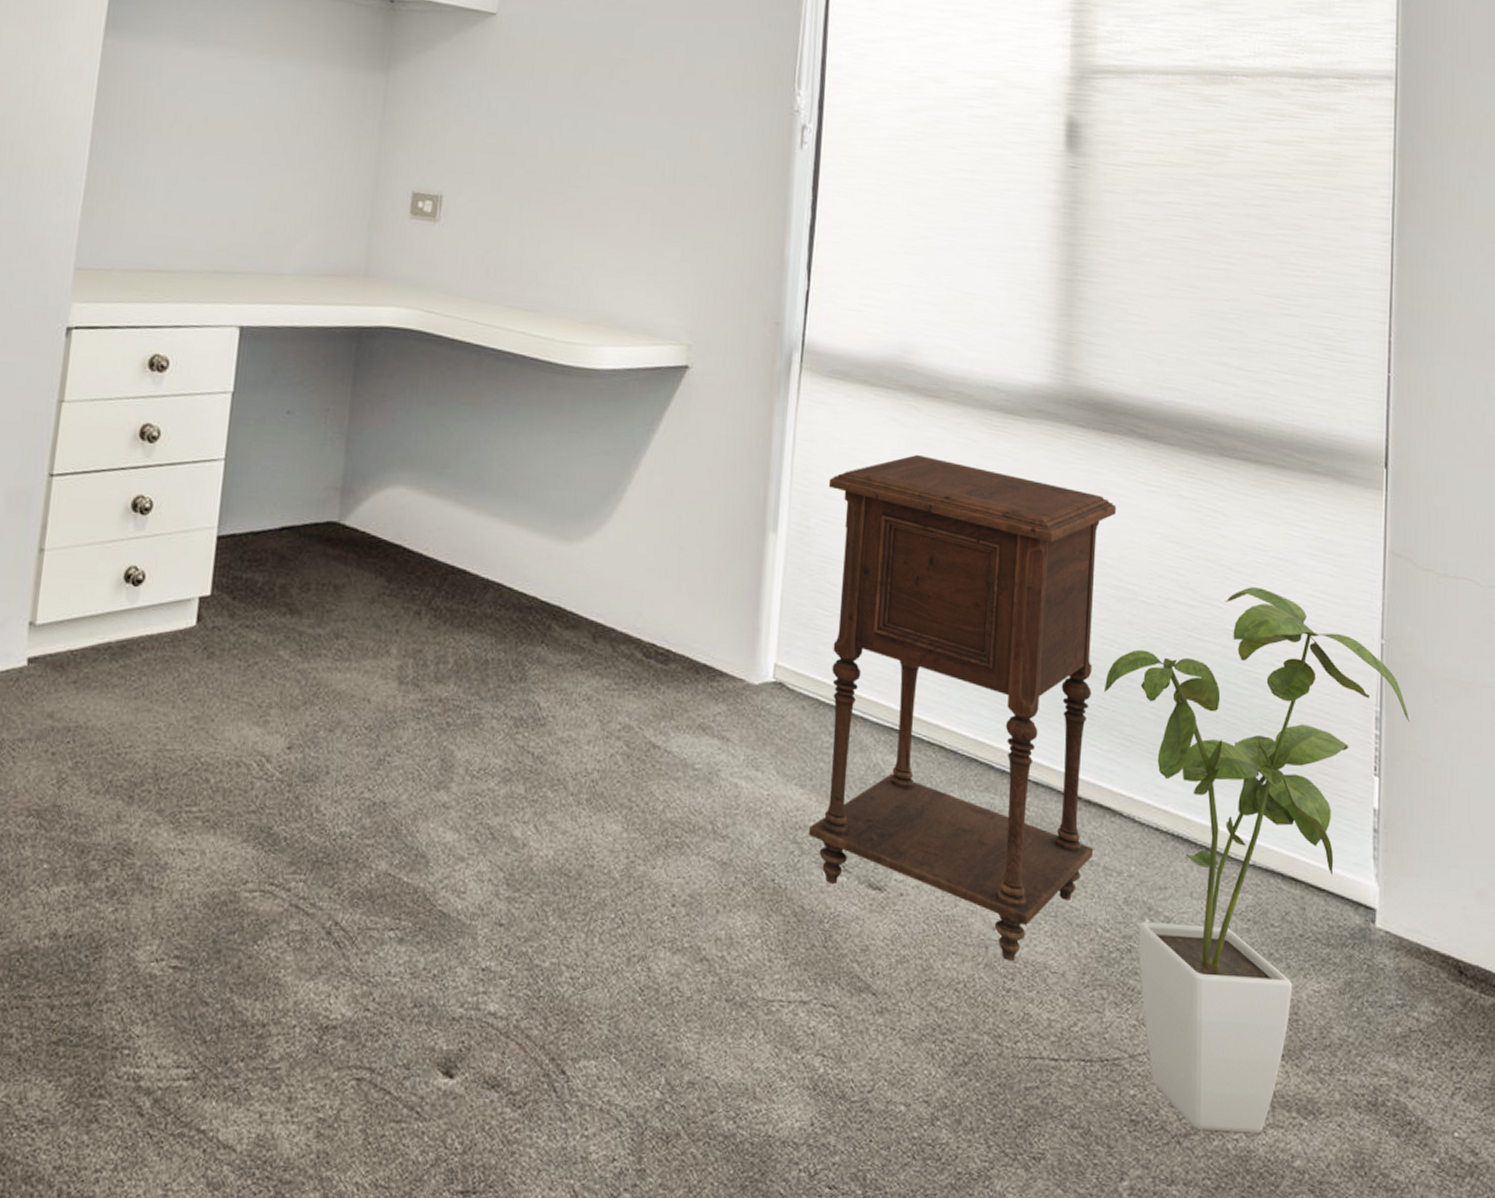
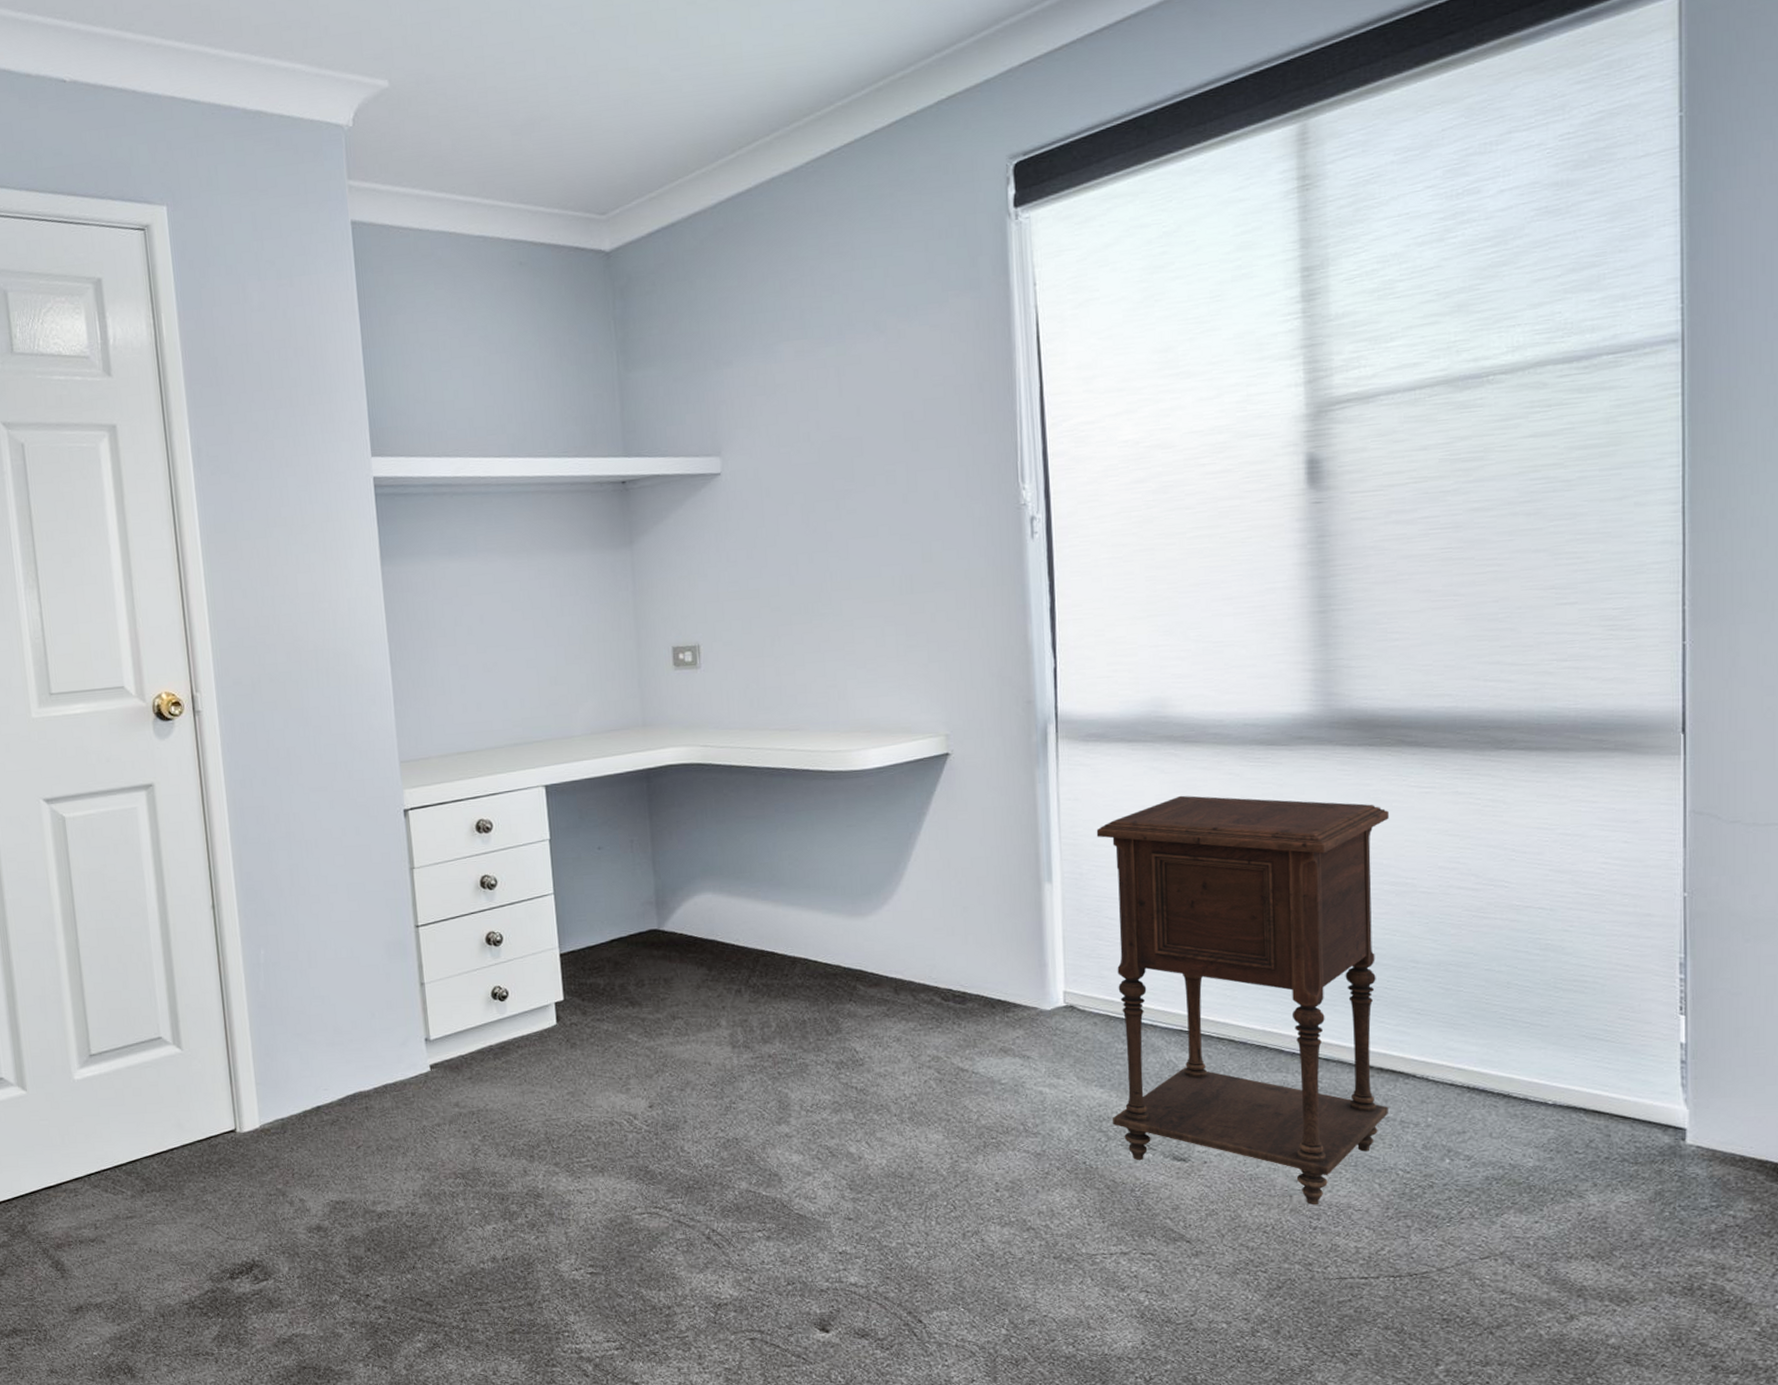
house plant: present [1103,587,1411,1134] -> none [1388,863,1719,1322]

